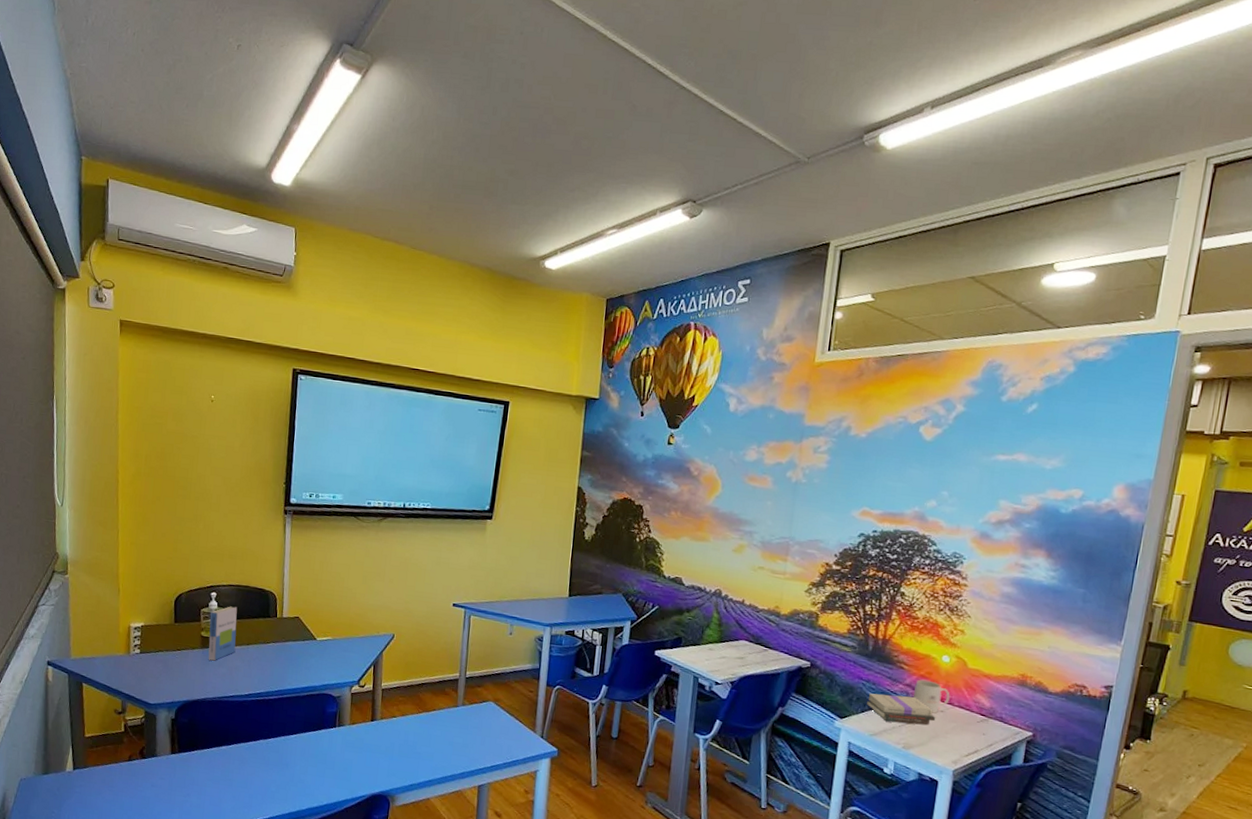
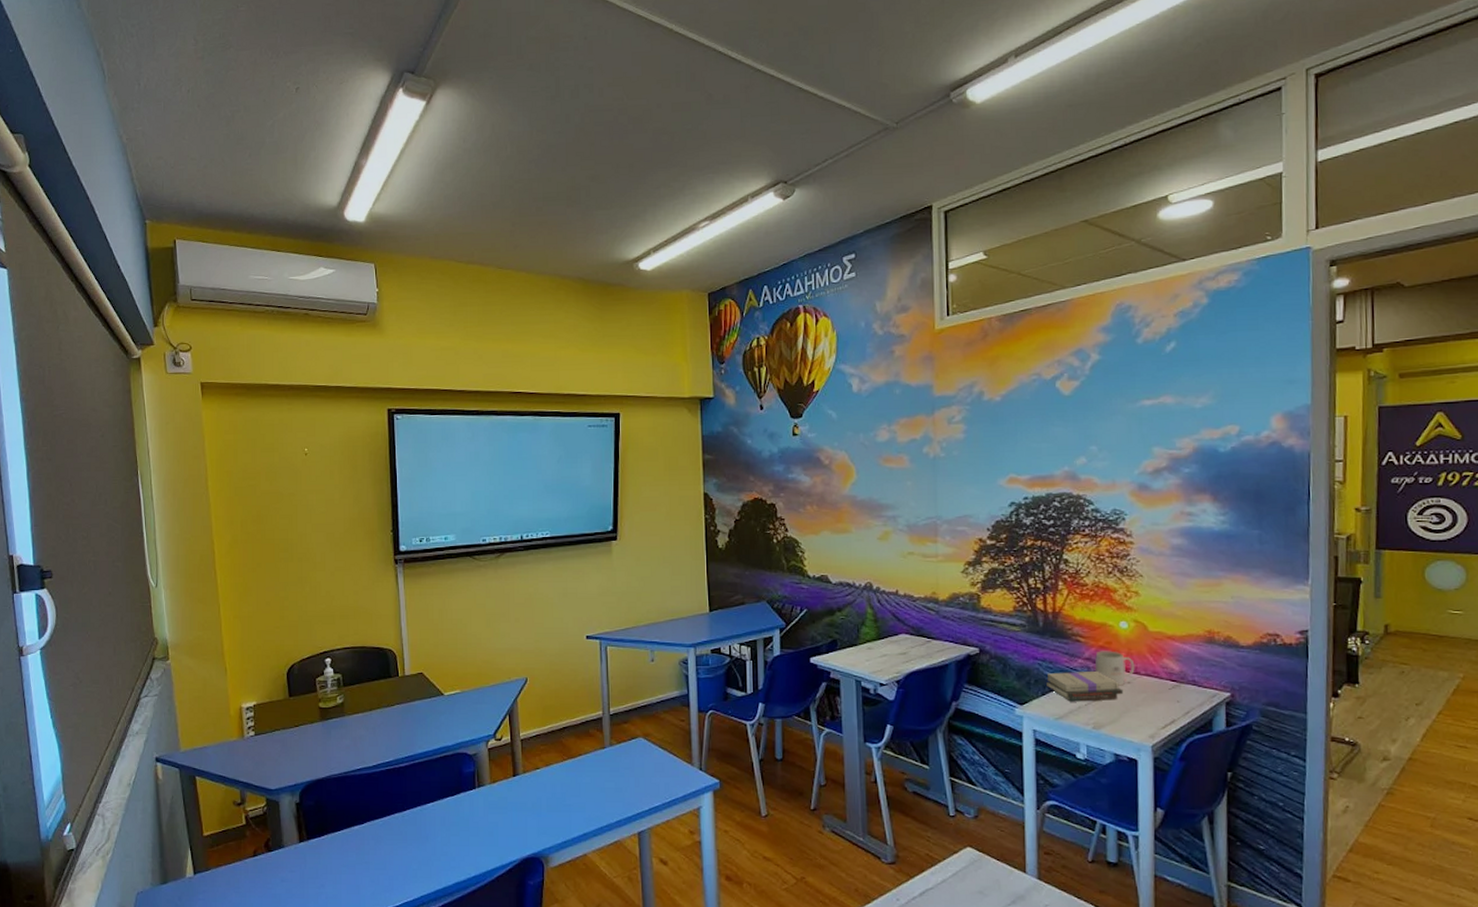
book: present [208,606,238,661] -> none [326,671,358,733]

